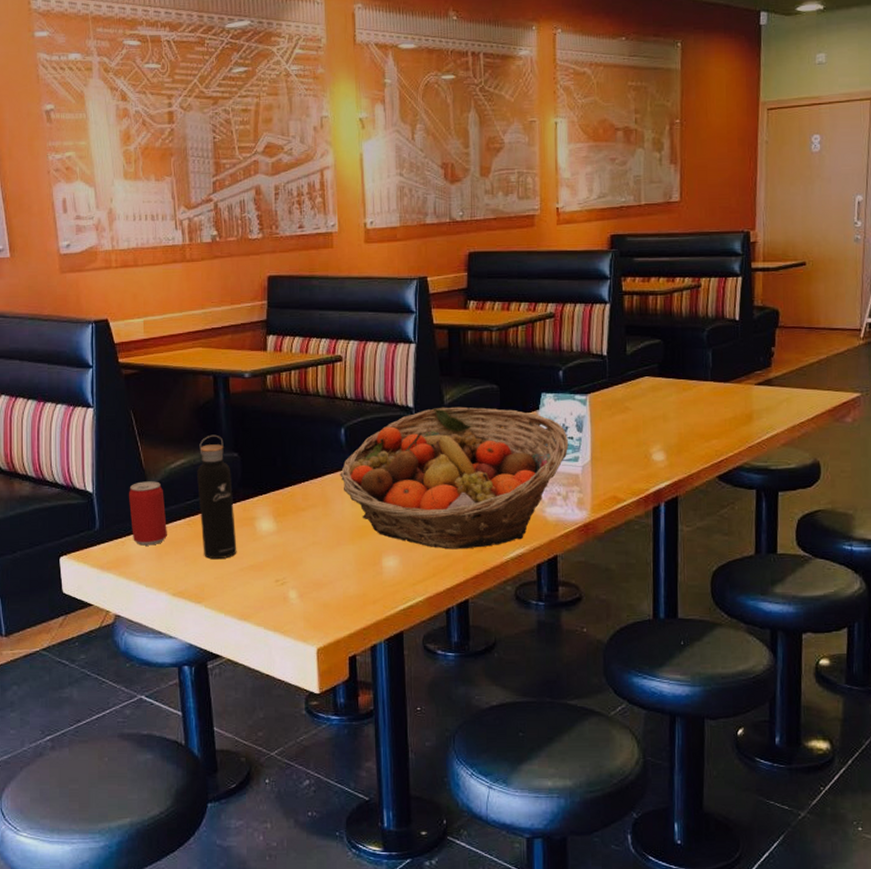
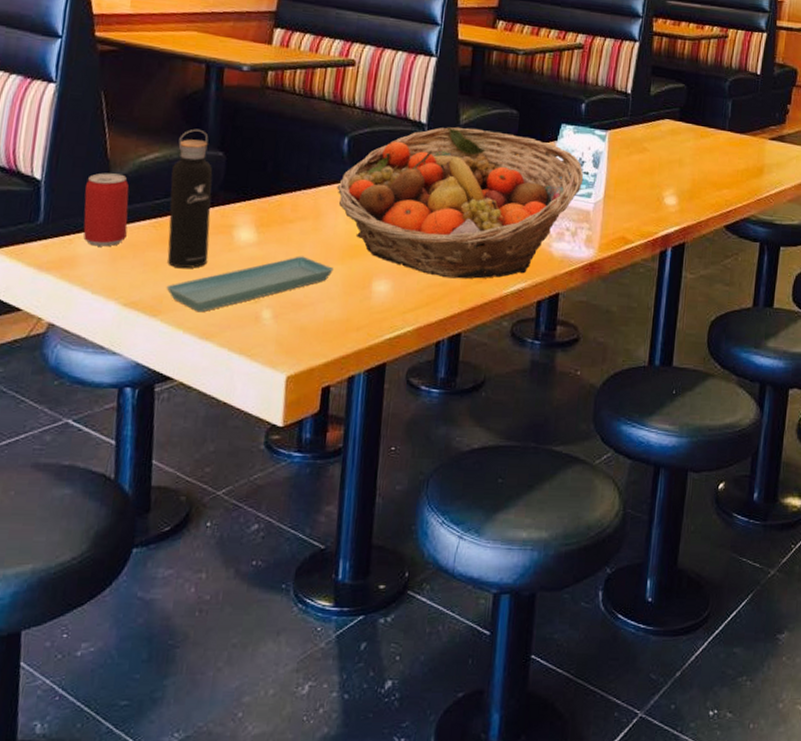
saucer: none [205,540,346,597] -> present [166,256,334,313]

